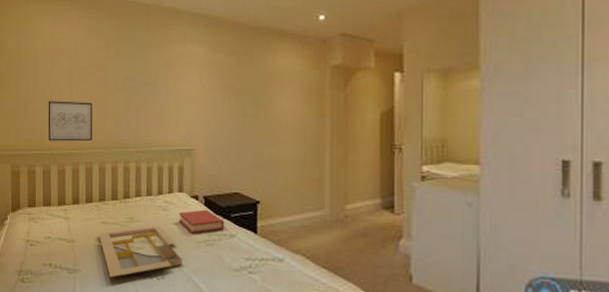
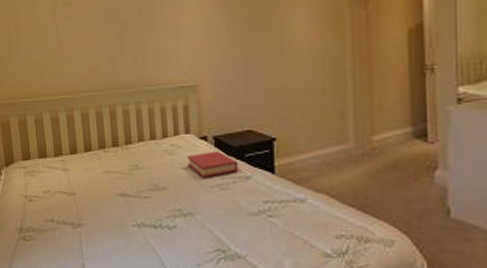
wall art: present [48,101,92,142] -> none [33,40,85,87]
serving tray: present [98,224,182,277] -> none [101,170,195,229]

